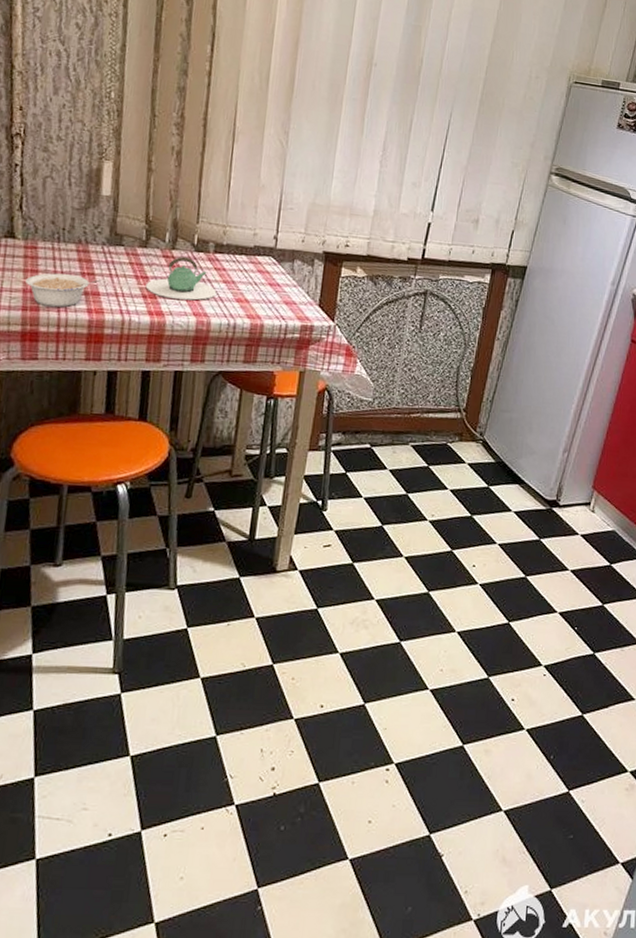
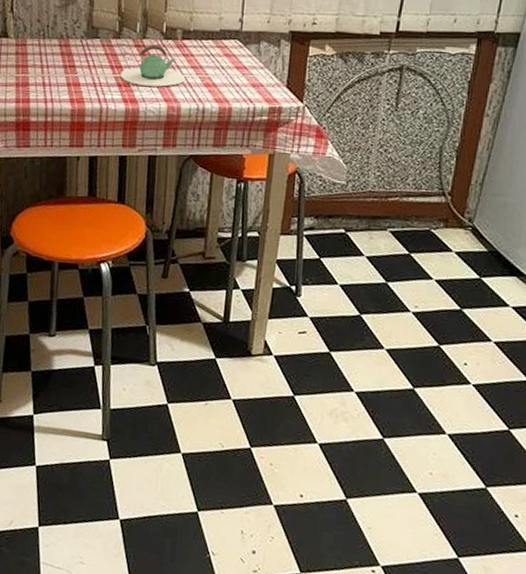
legume: present [25,273,101,307] -> none [18,67,81,98]

